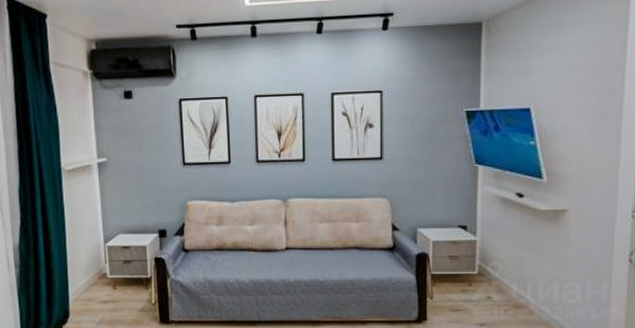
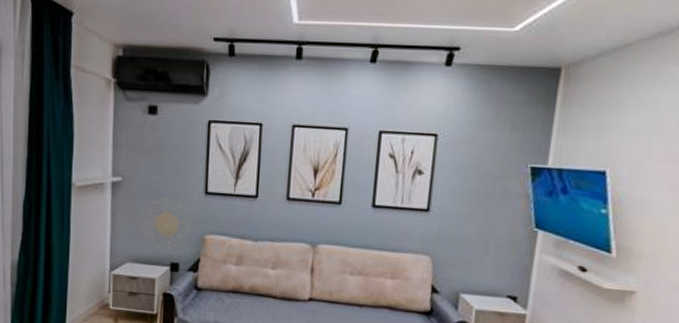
decorative wall piece: none [127,172,174,218] -> present [141,197,192,249]

